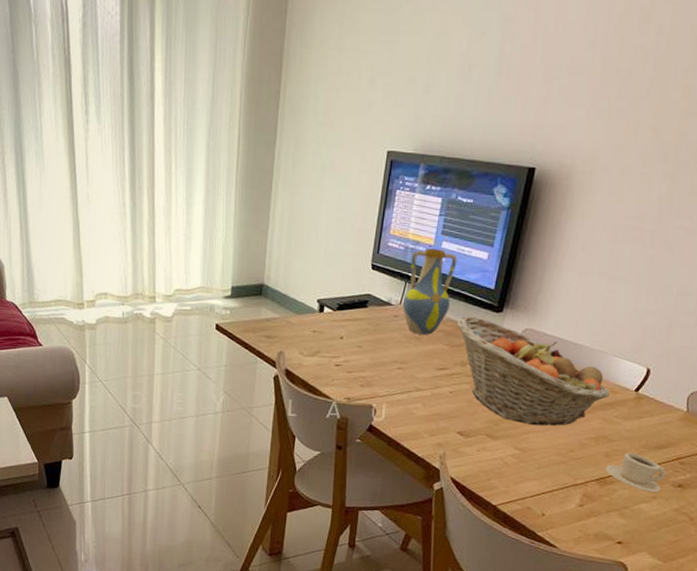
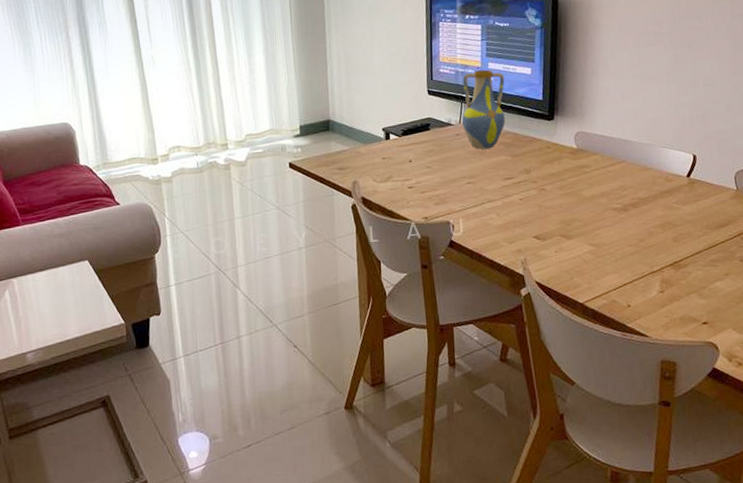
fruit basket: present [457,316,610,426] -> none [515,126,665,221]
cup: present [606,452,666,492] -> none [677,234,732,270]

